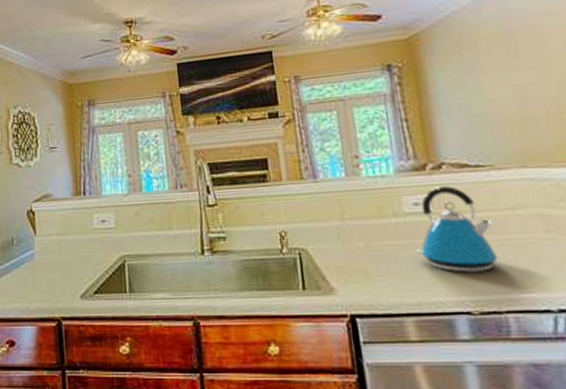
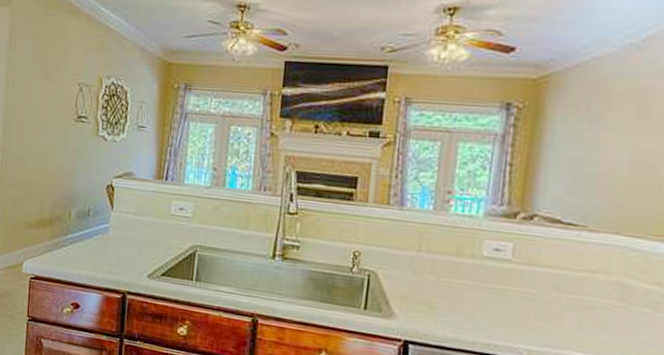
kettle: present [416,186,499,273] -> none [484,237,568,326]

